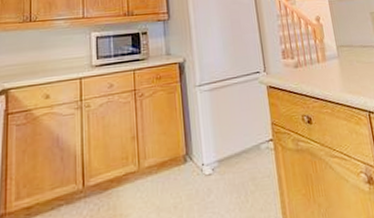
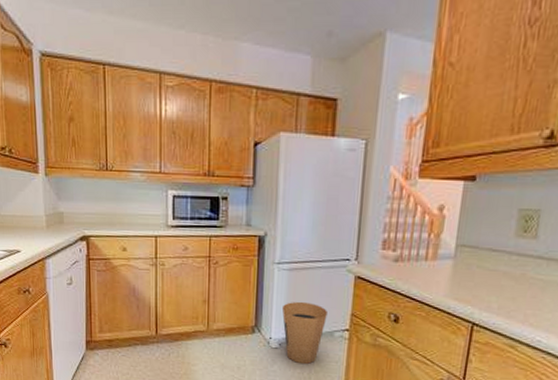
trash can: none [209,119,252,187] -> present [281,301,327,365]

